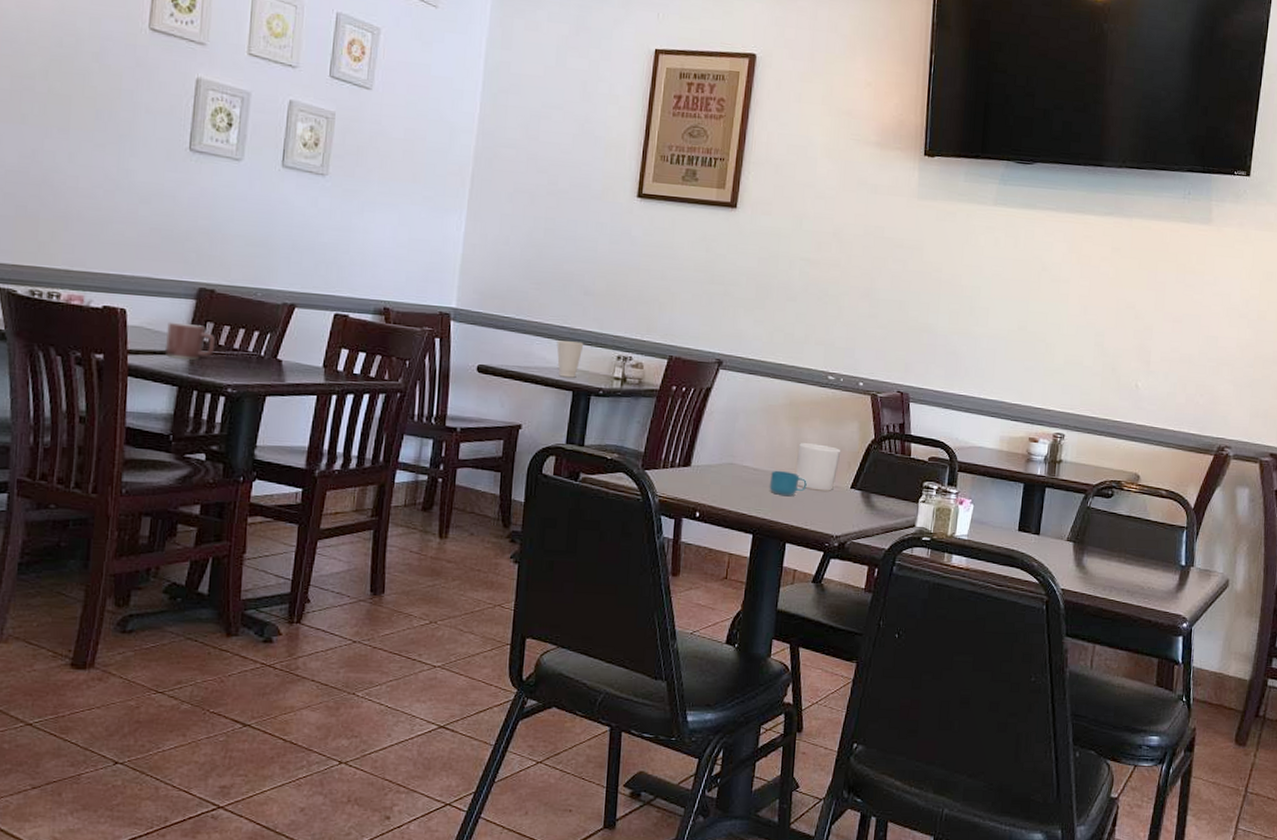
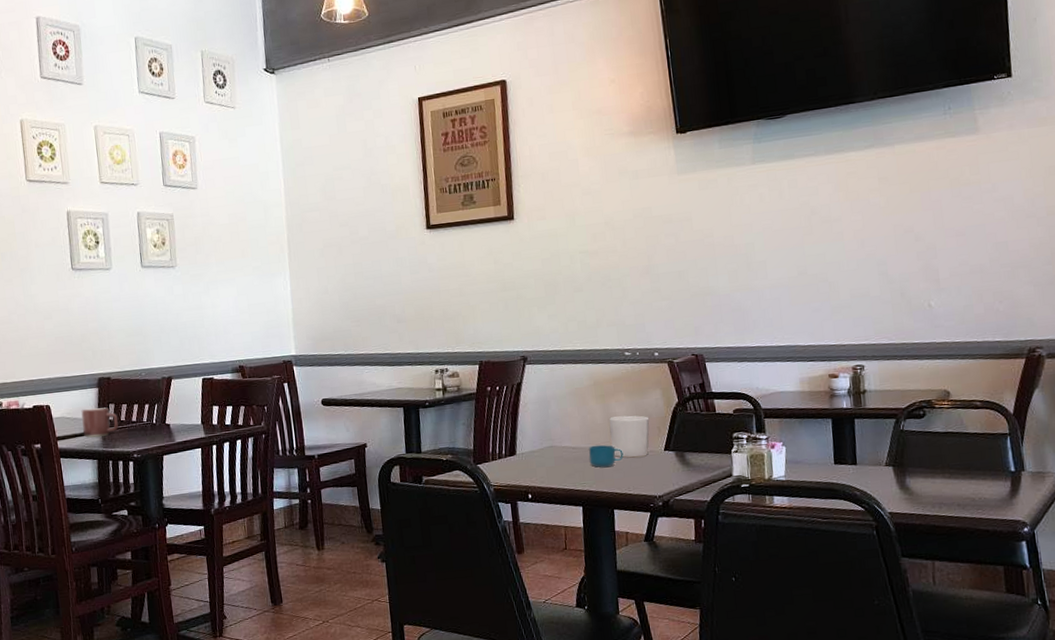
cup: present [556,340,584,378] -> none [382,364,406,397]

